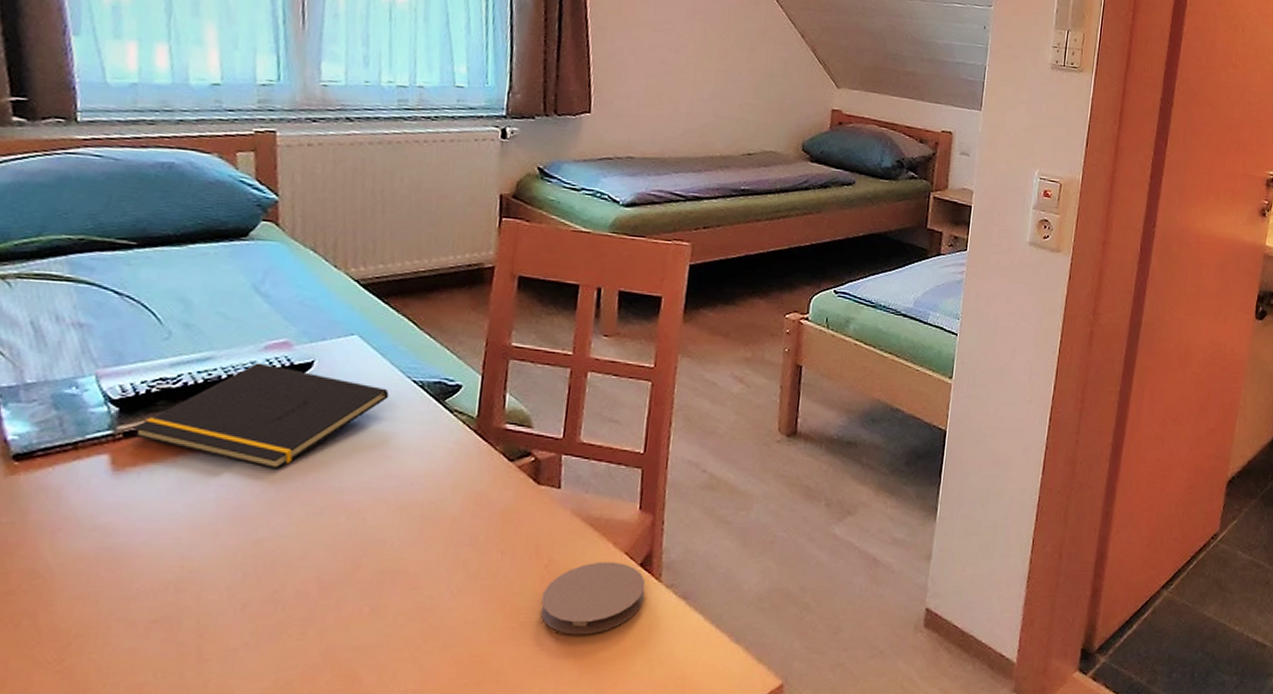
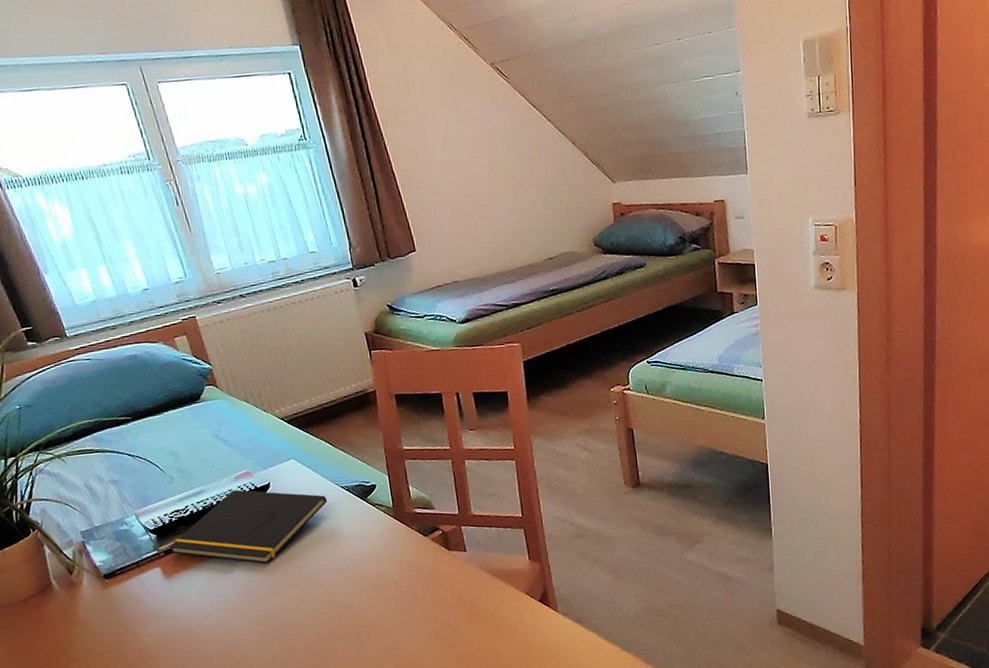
coaster: present [540,561,646,635] -> none [472,601,549,657]

